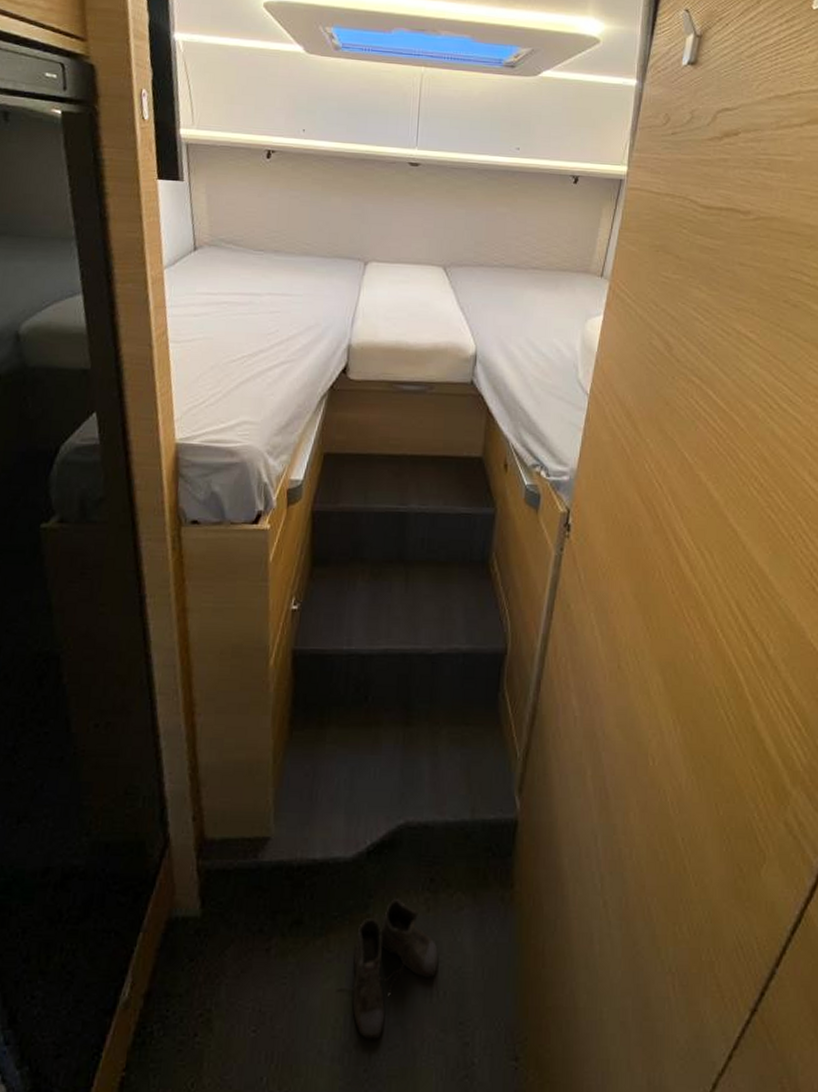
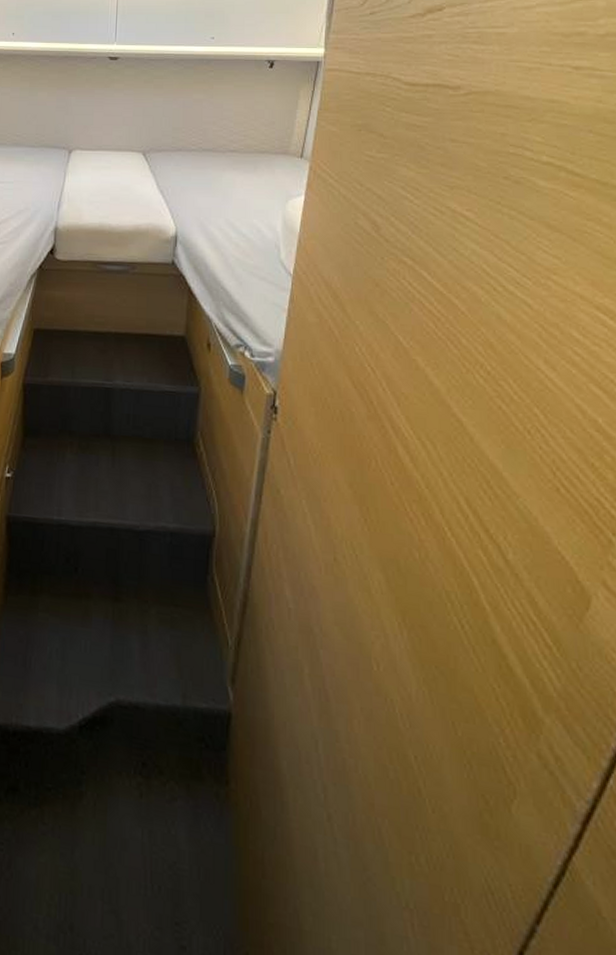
boots: present [336,899,439,1041] -> none [50,779,153,926]

